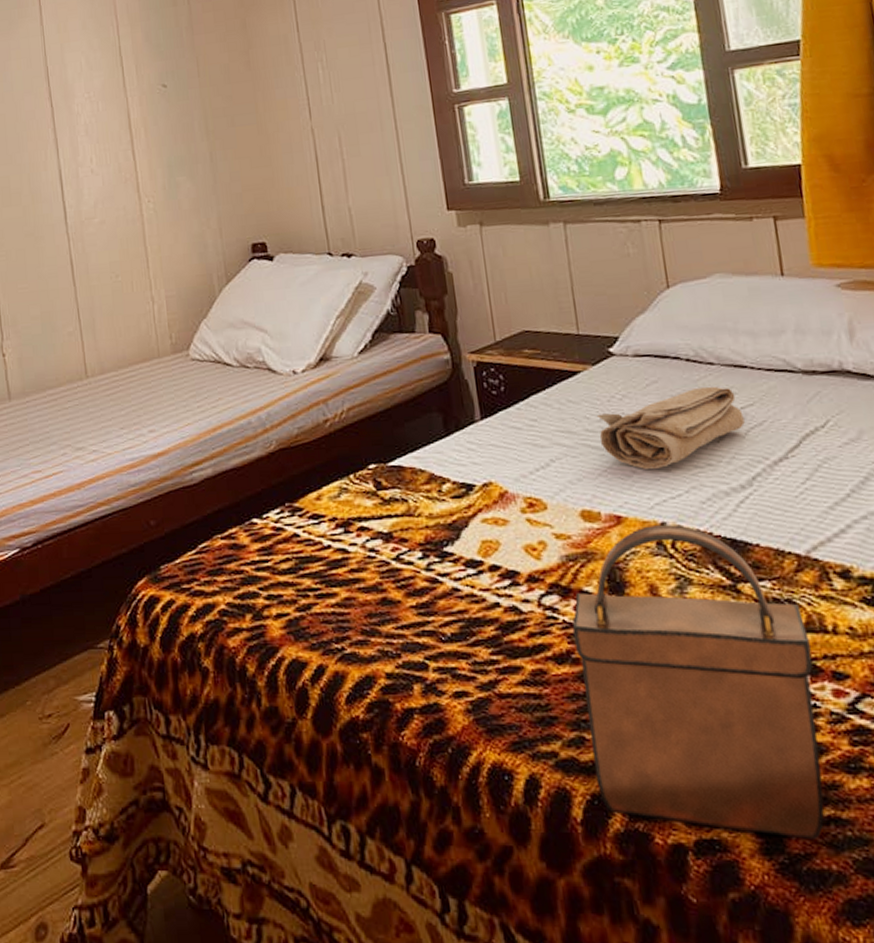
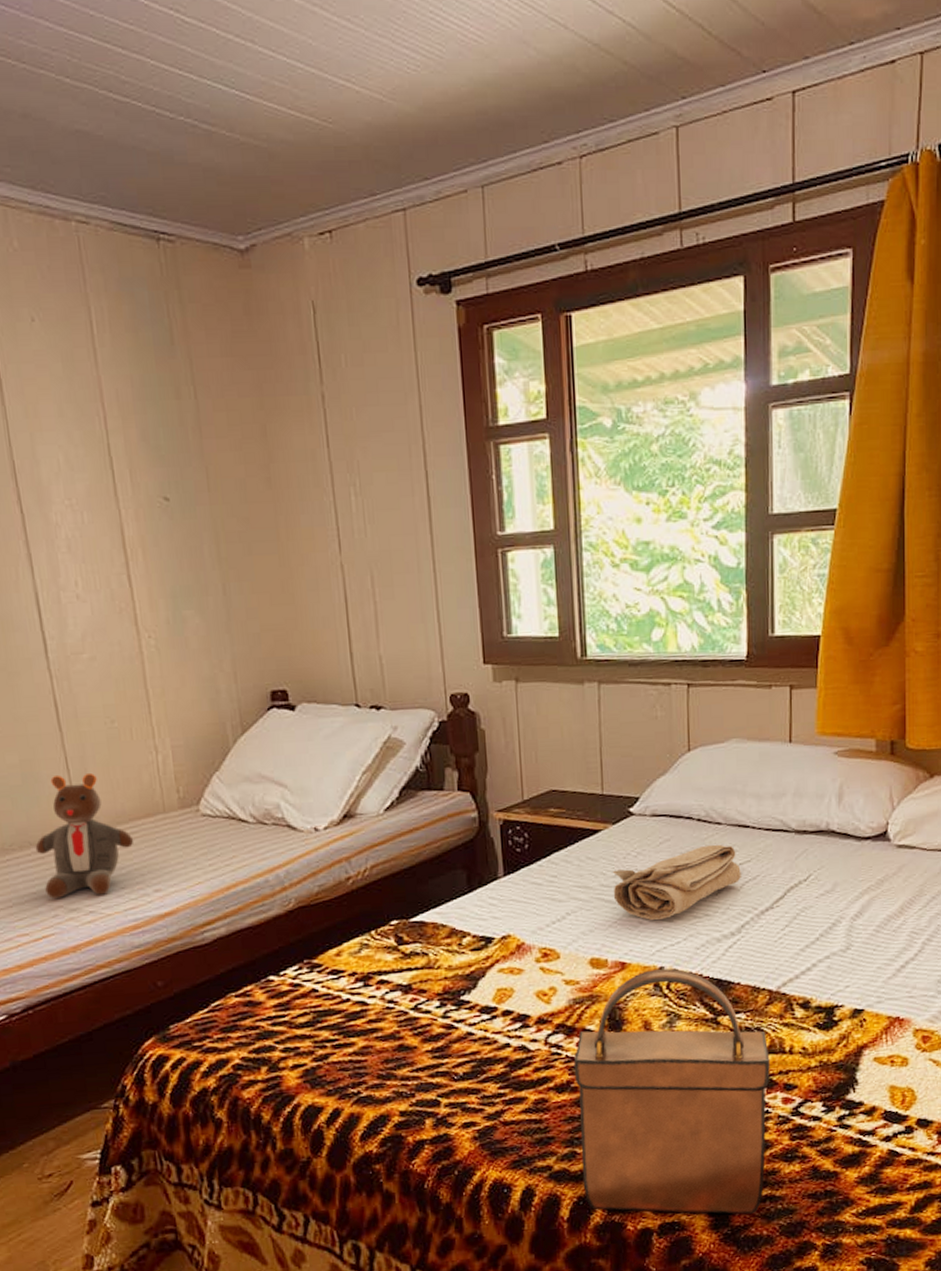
teddy bear: none [50,322,133,438] -> present [35,772,134,899]

